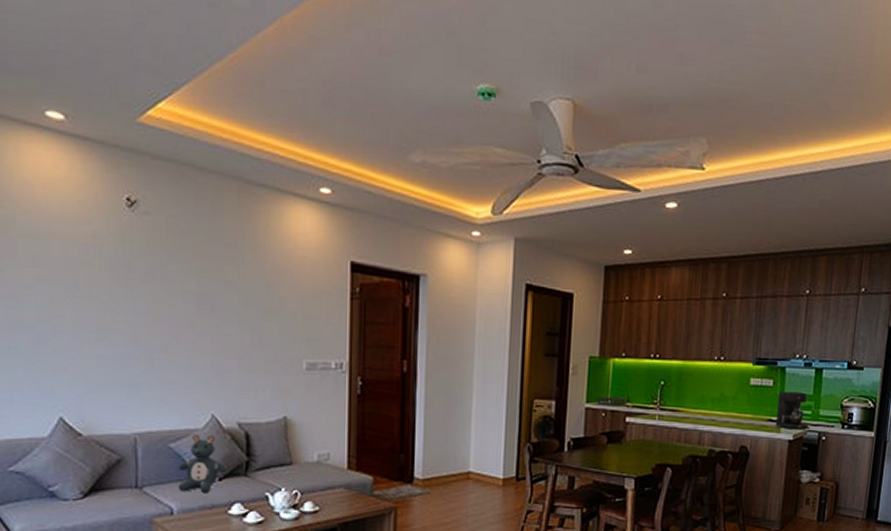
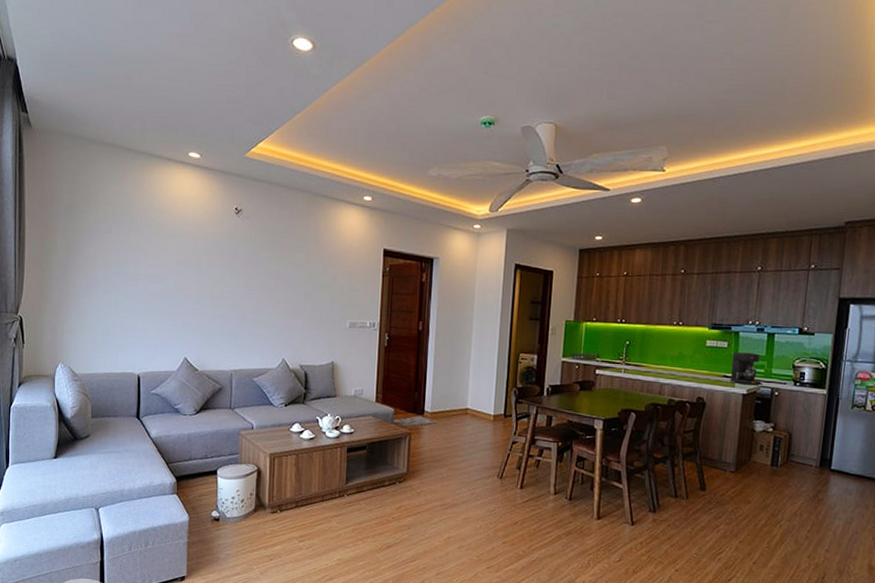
stuffed animal: present [178,435,227,494] -> none [257,373,291,415]

